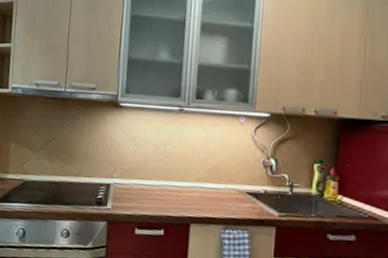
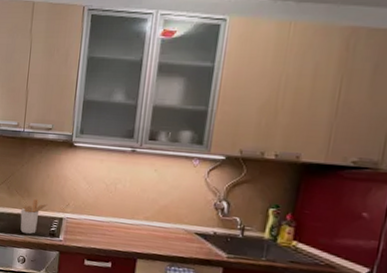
utensil holder: none [63,163,93,204] -> present [20,198,48,234]

